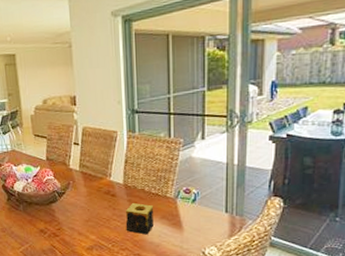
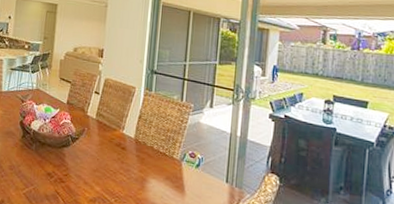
candle: present [125,203,154,235] -> none [130,159,160,194]

